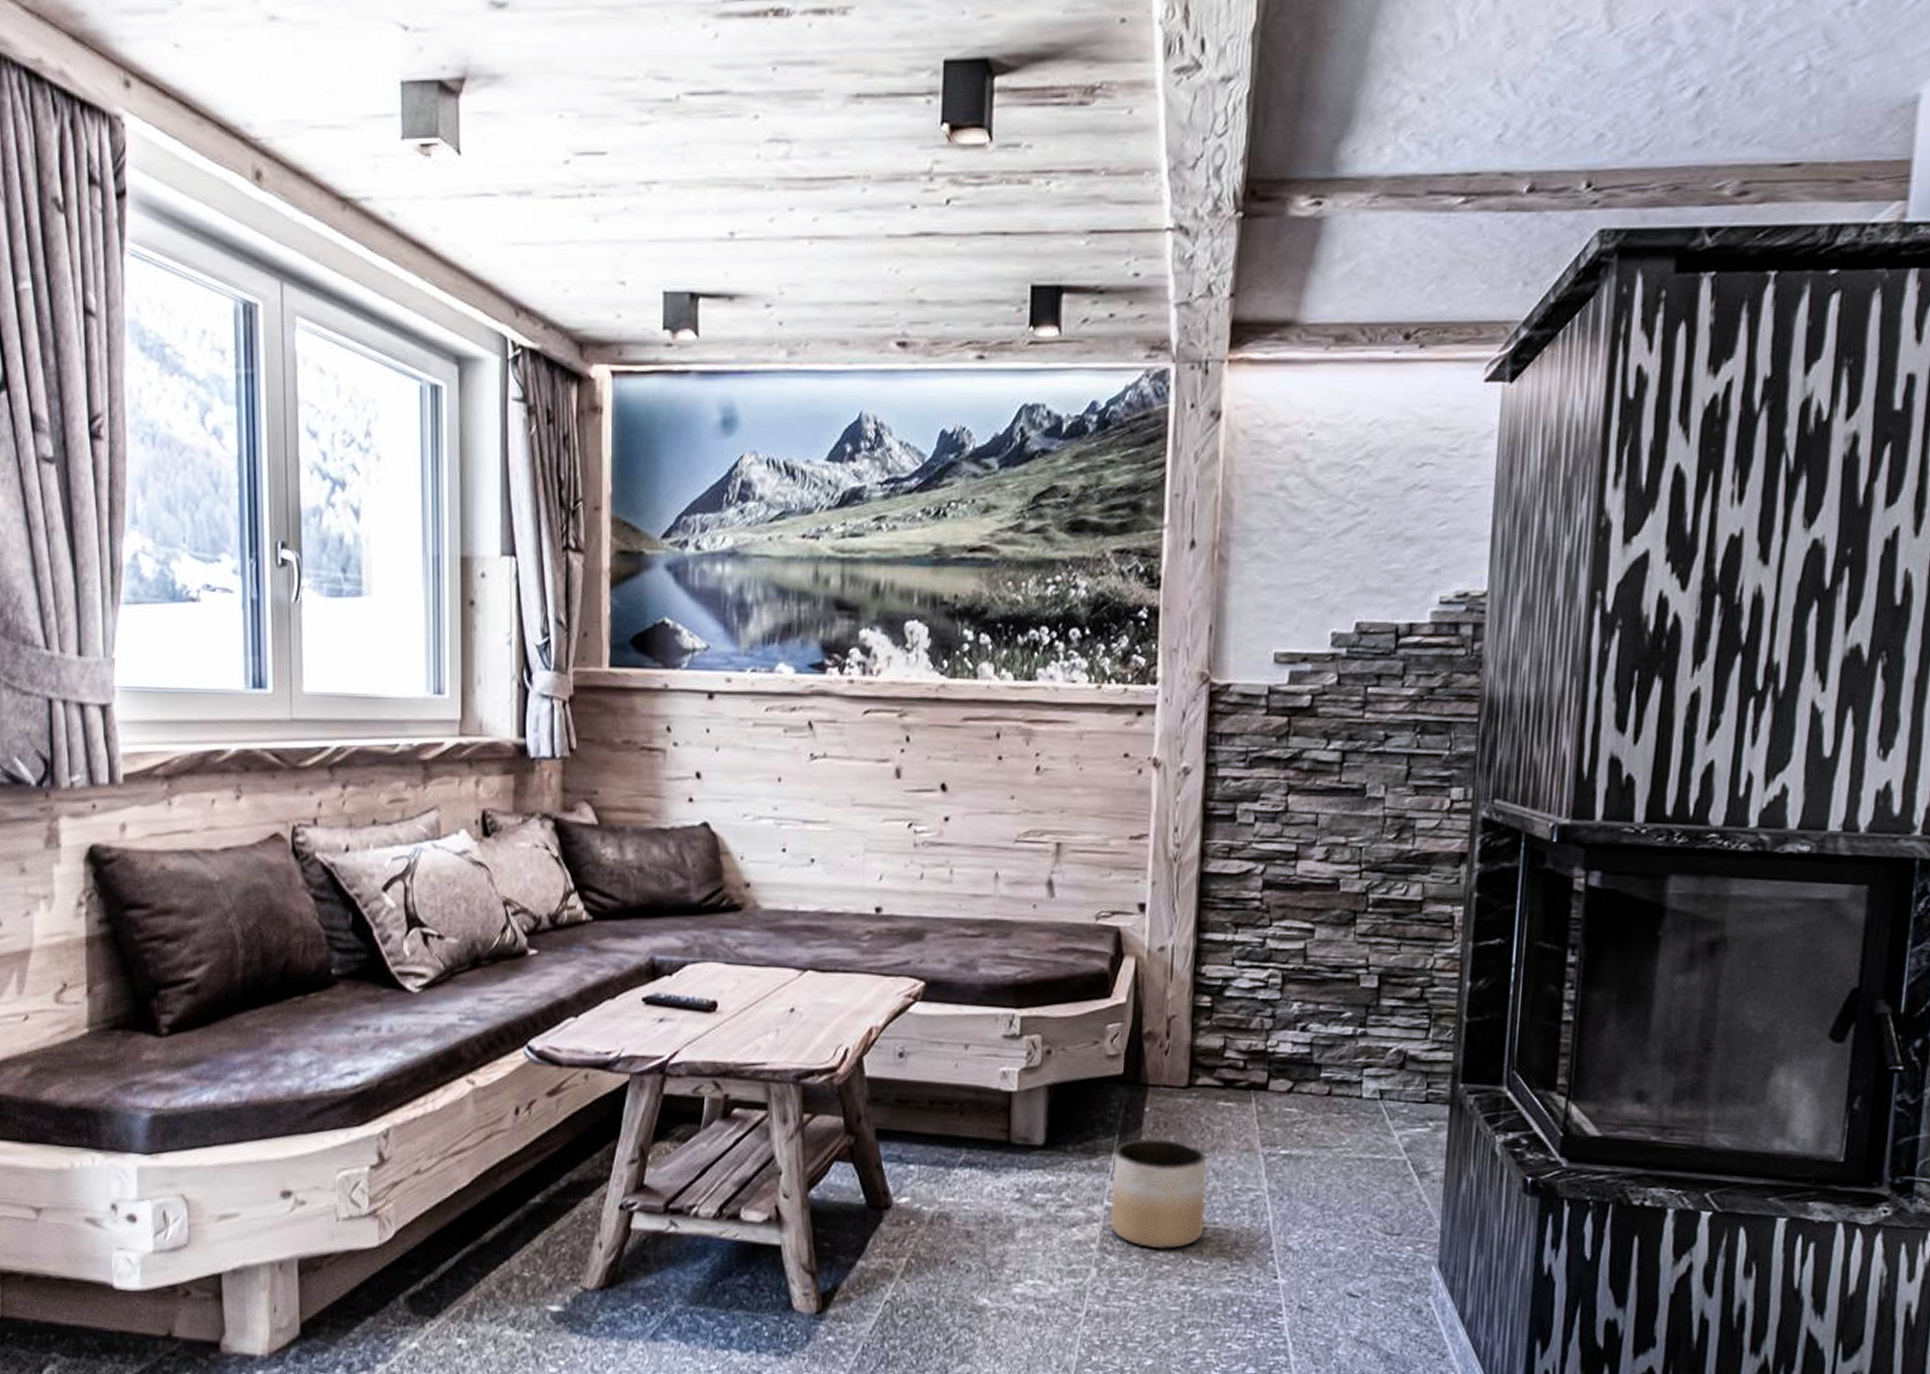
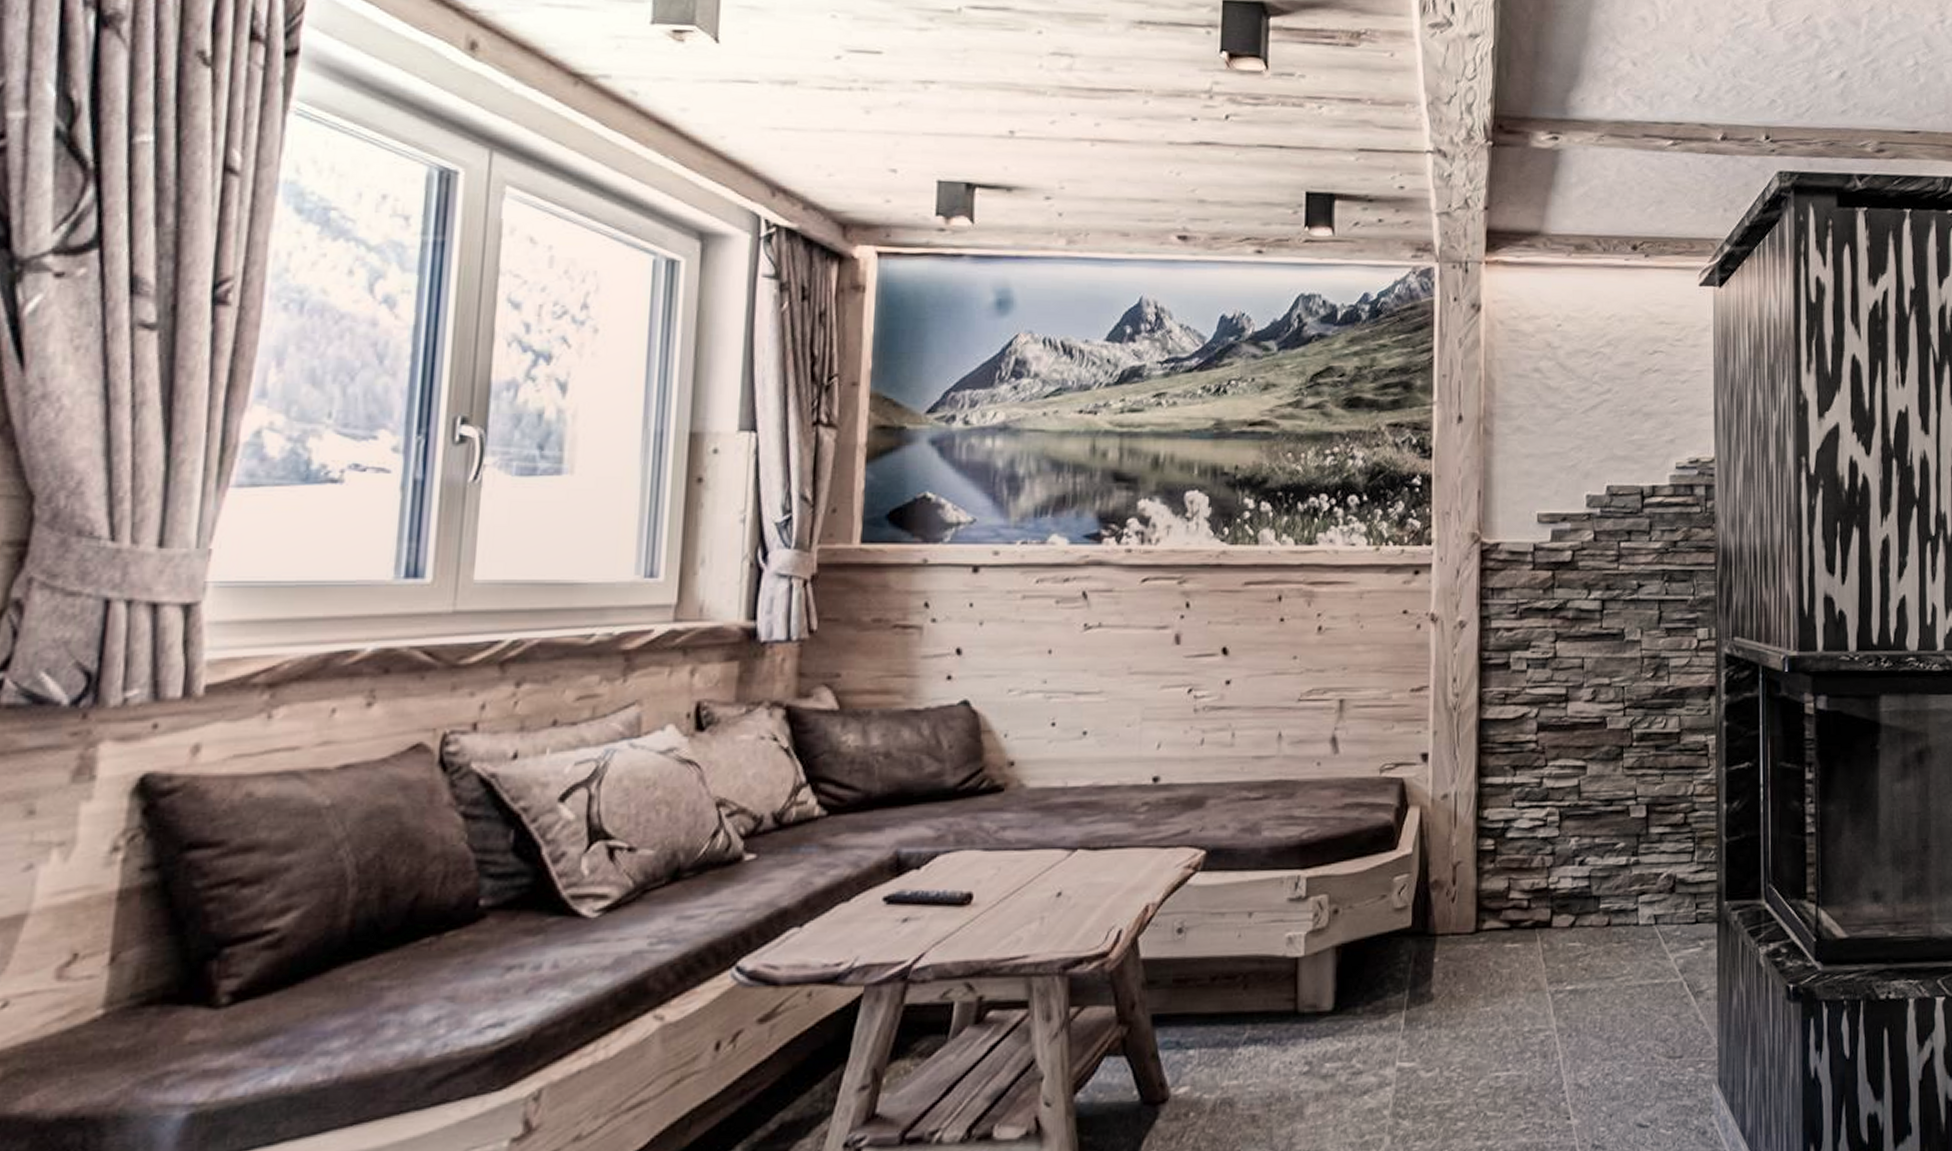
planter: present [1109,1138,1206,1250] -> none [1402,988,1498,1106]

